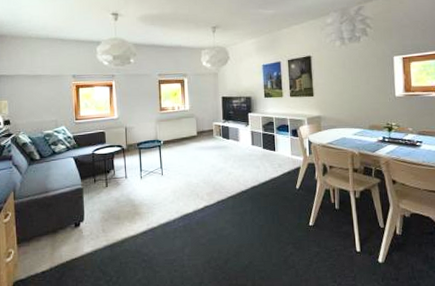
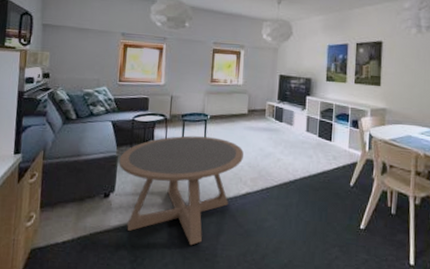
coffee table: none [84,160,198,260] -> present [119,135,244,246]

